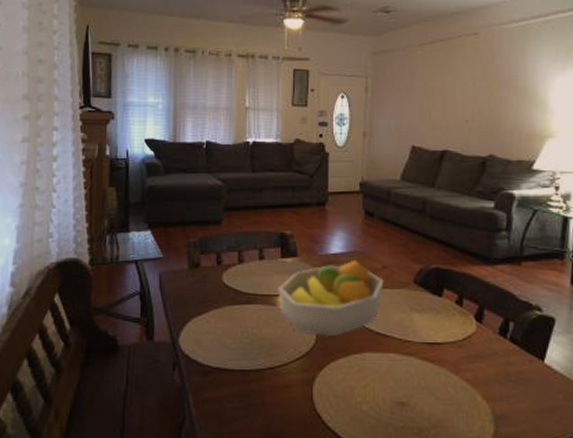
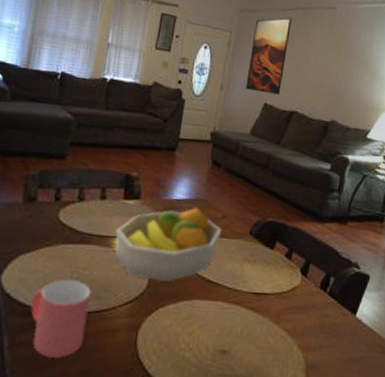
mug: none [209,338,263,413] -> present [30,279,91,358]
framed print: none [389,53,431,135] -> present [246,17,292,95]

